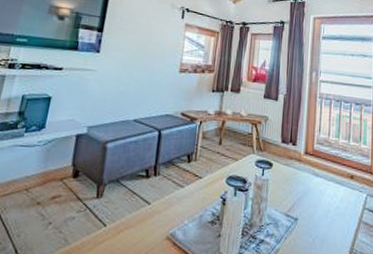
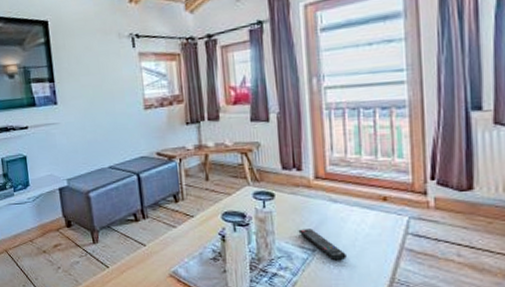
remote control: none [286,198,320,230] -> present [298,228,346,261]

